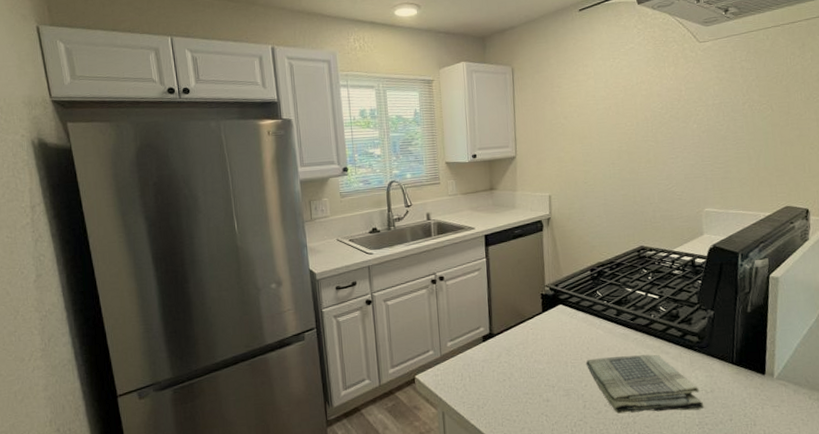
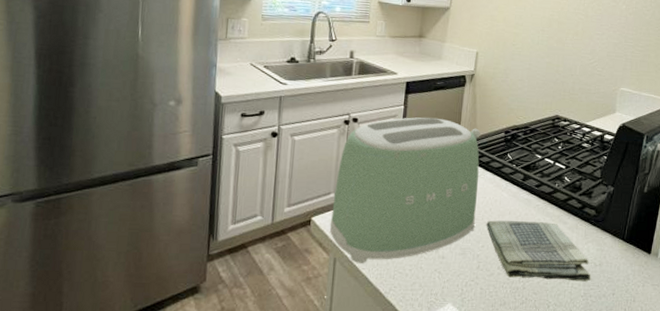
toaster: none [432,265,575,415] -> present [330,117,480,264]

